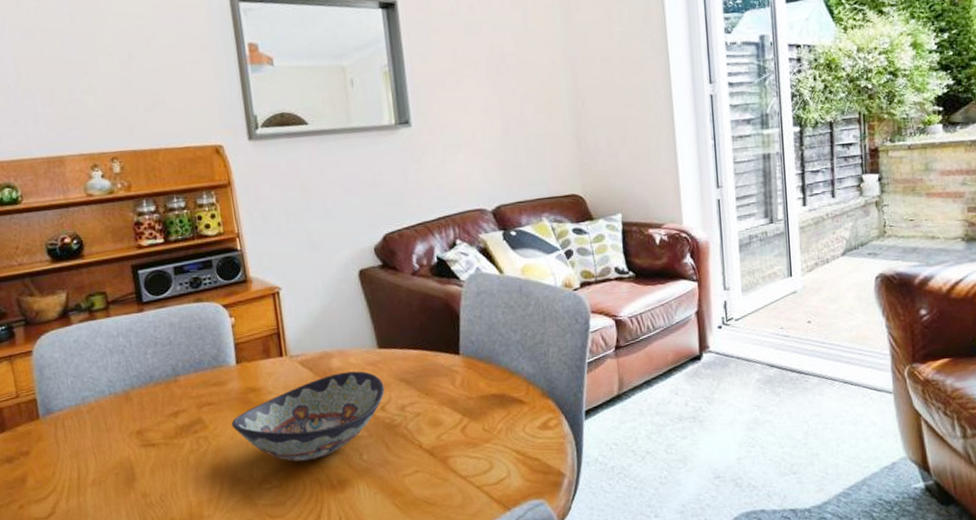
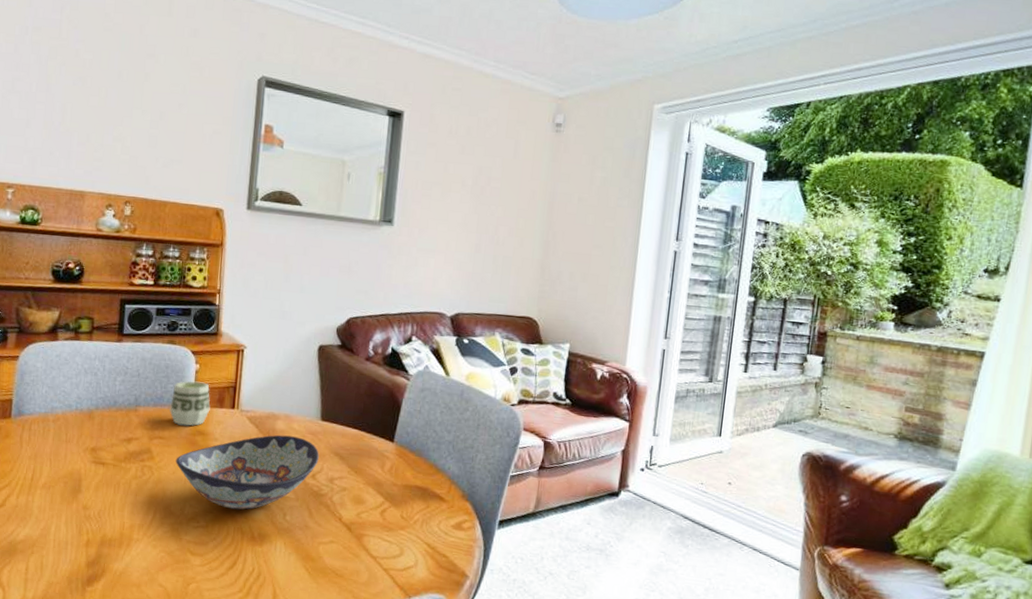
cup: none [211,335,257,387] -> present [169,381,210,426]

